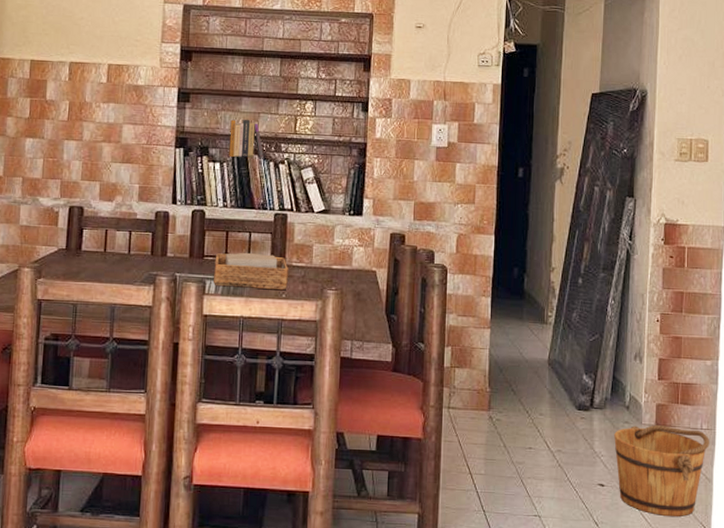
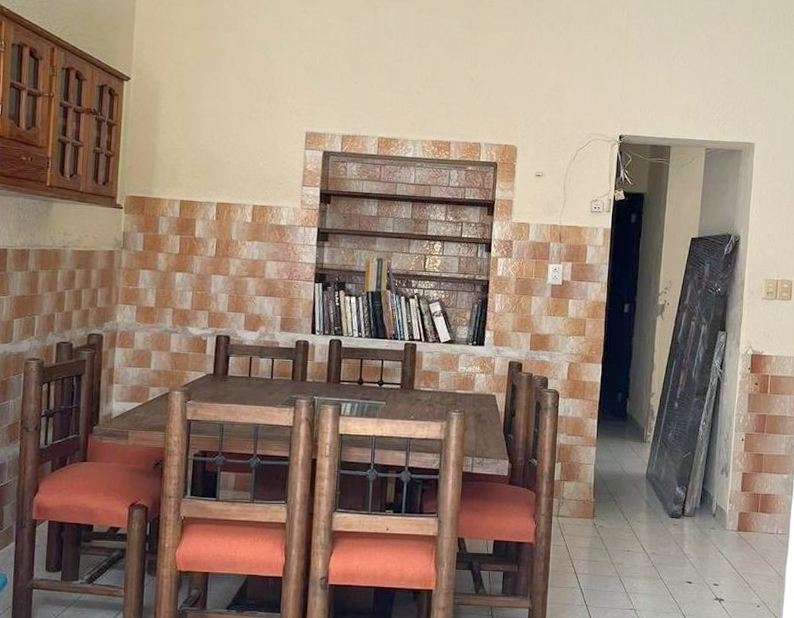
napkin holder: present [213,252,288,291] -> none [349,378,417,413]
bucket: present [614,425,709,517] -> none [701,530,784,609]

